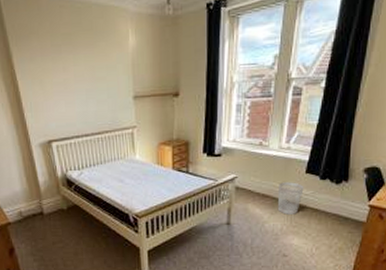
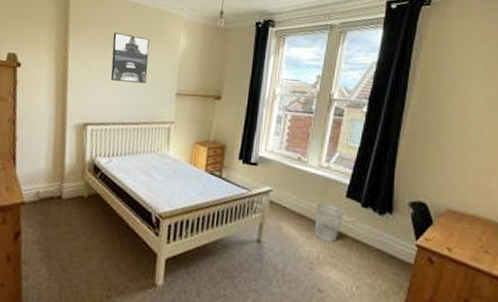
wall art: none [57,38,101,92] -> present [110,32,150,84]

